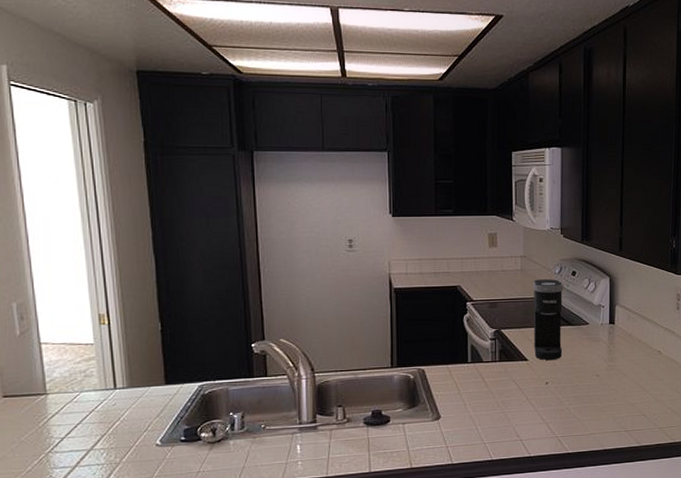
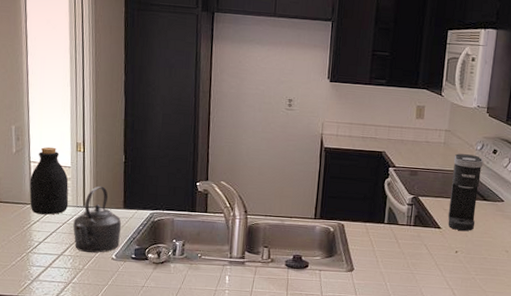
bottle: none [42,323,95,405] -> present [29,146,69,215]
kettle: none [103,361,165,443] -> present [73,186,122,253]

